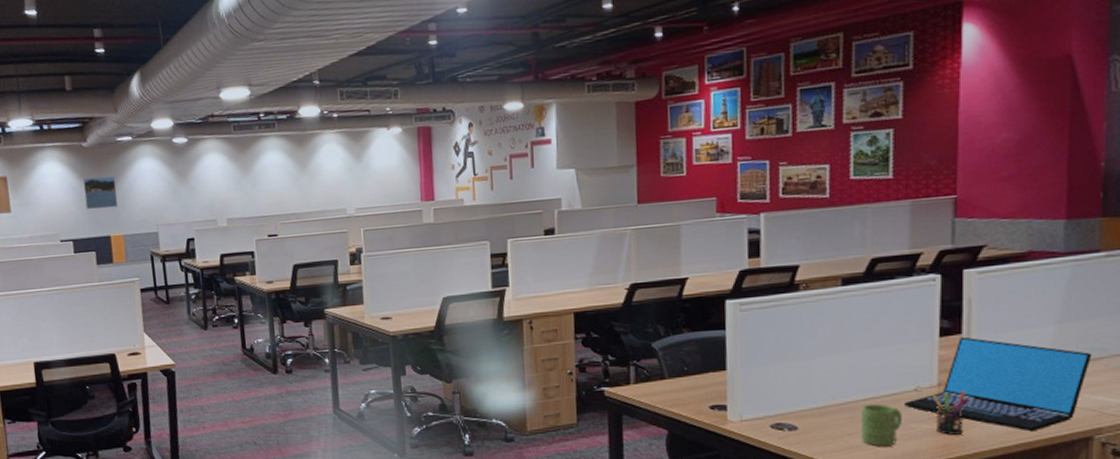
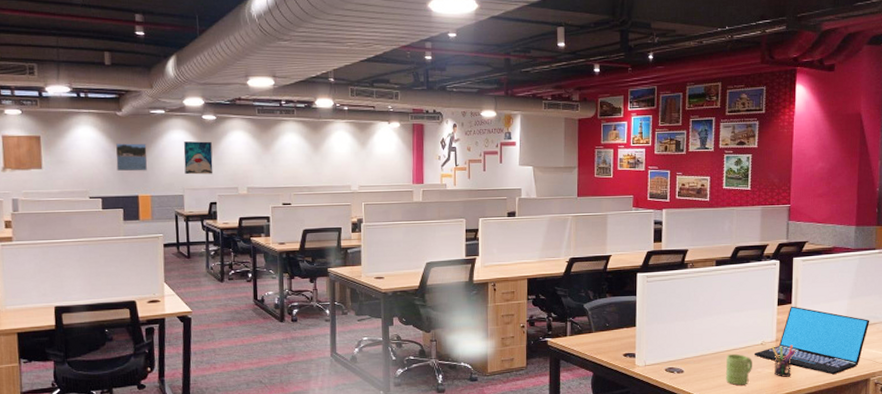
wall art: none [155,168,189,209] -> present [183,141,213,175]

